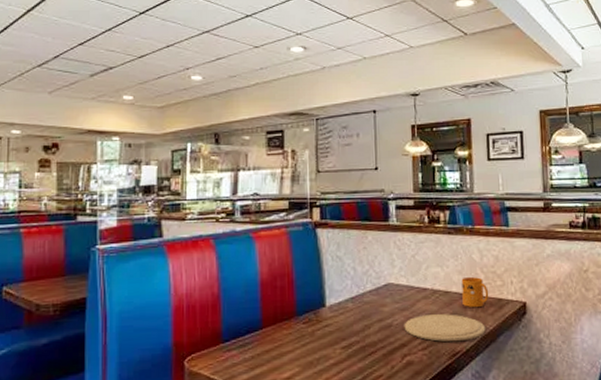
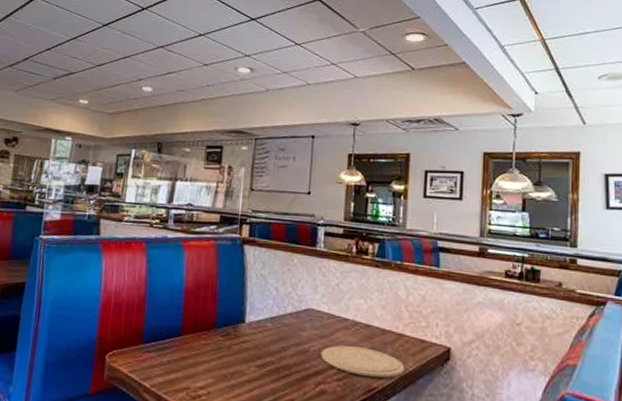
mug: present [461,277,489,308] -> none [383,313,412,347]

